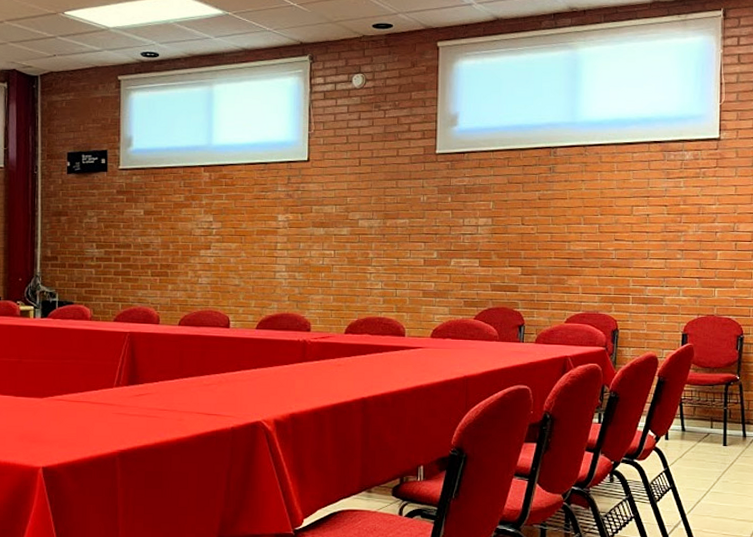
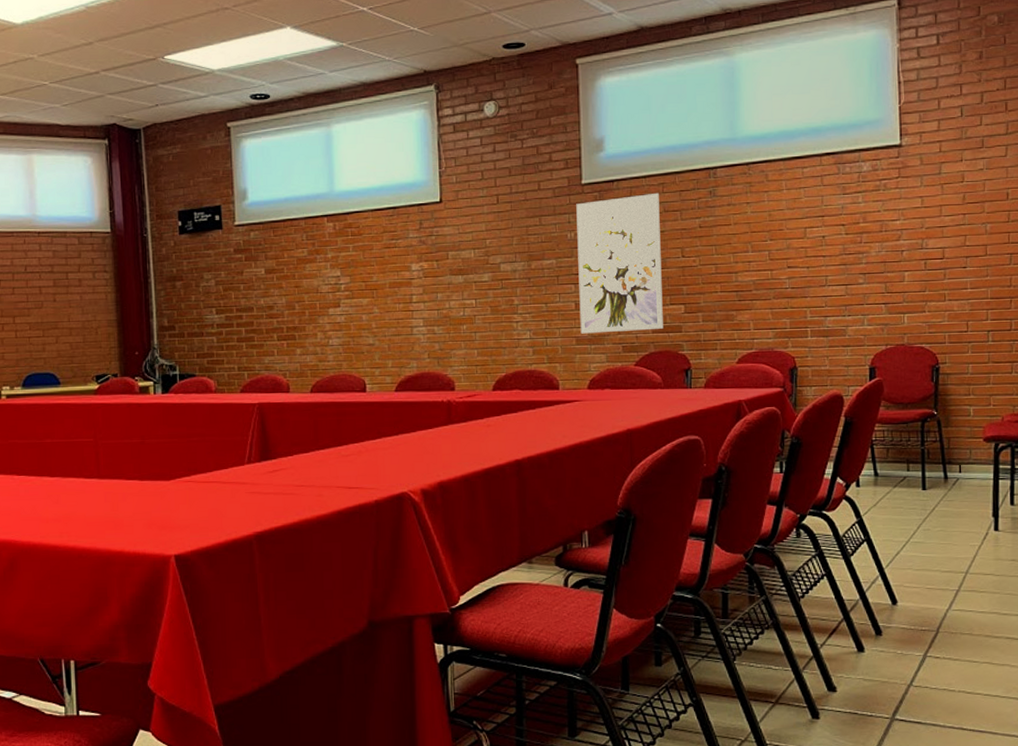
wall art: none [427,165,504,288] -> present [576,192,663,334]

